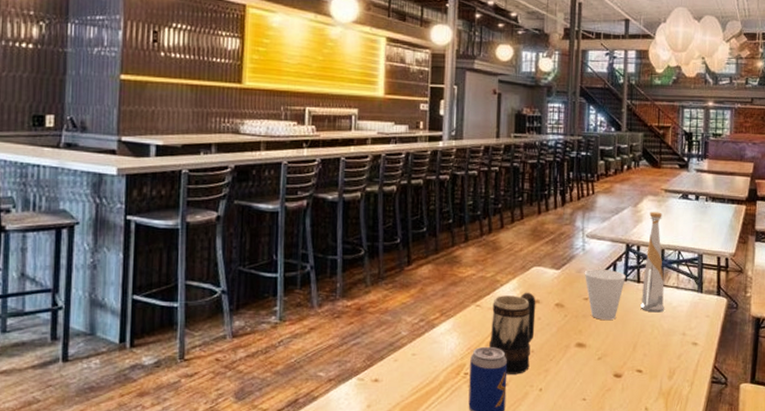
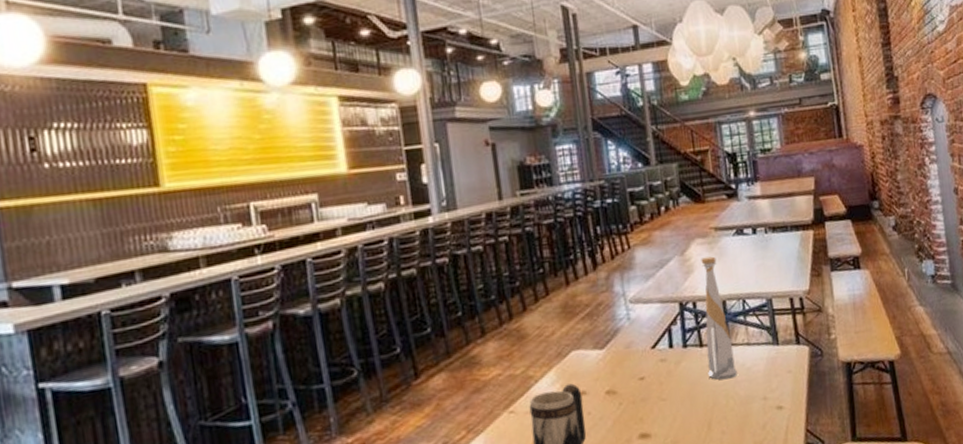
cup: present [584,268,626,320] -> none [634,337,686,400]

